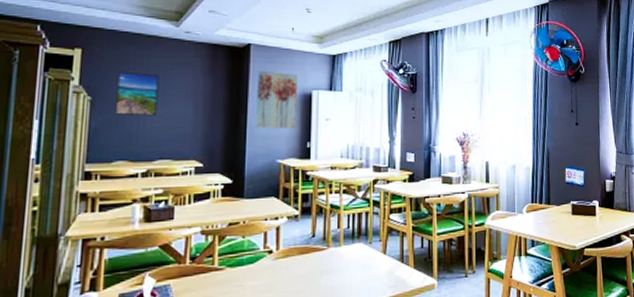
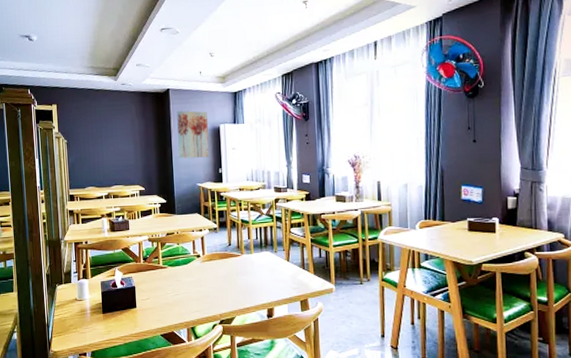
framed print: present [114,71,160,116] -> none [80,119,110,153]

